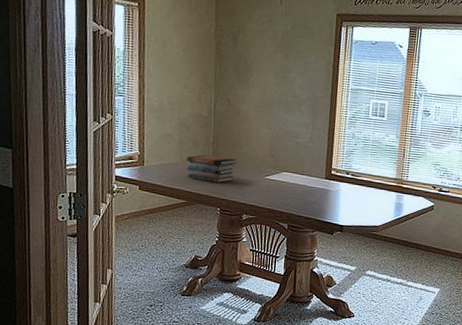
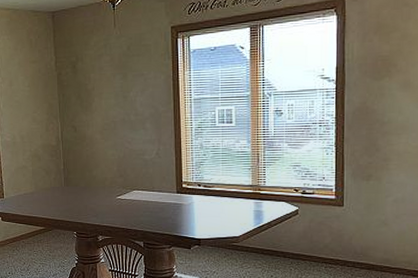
book stack: present [186,155,236,183] -> none [41,182,87,207]

